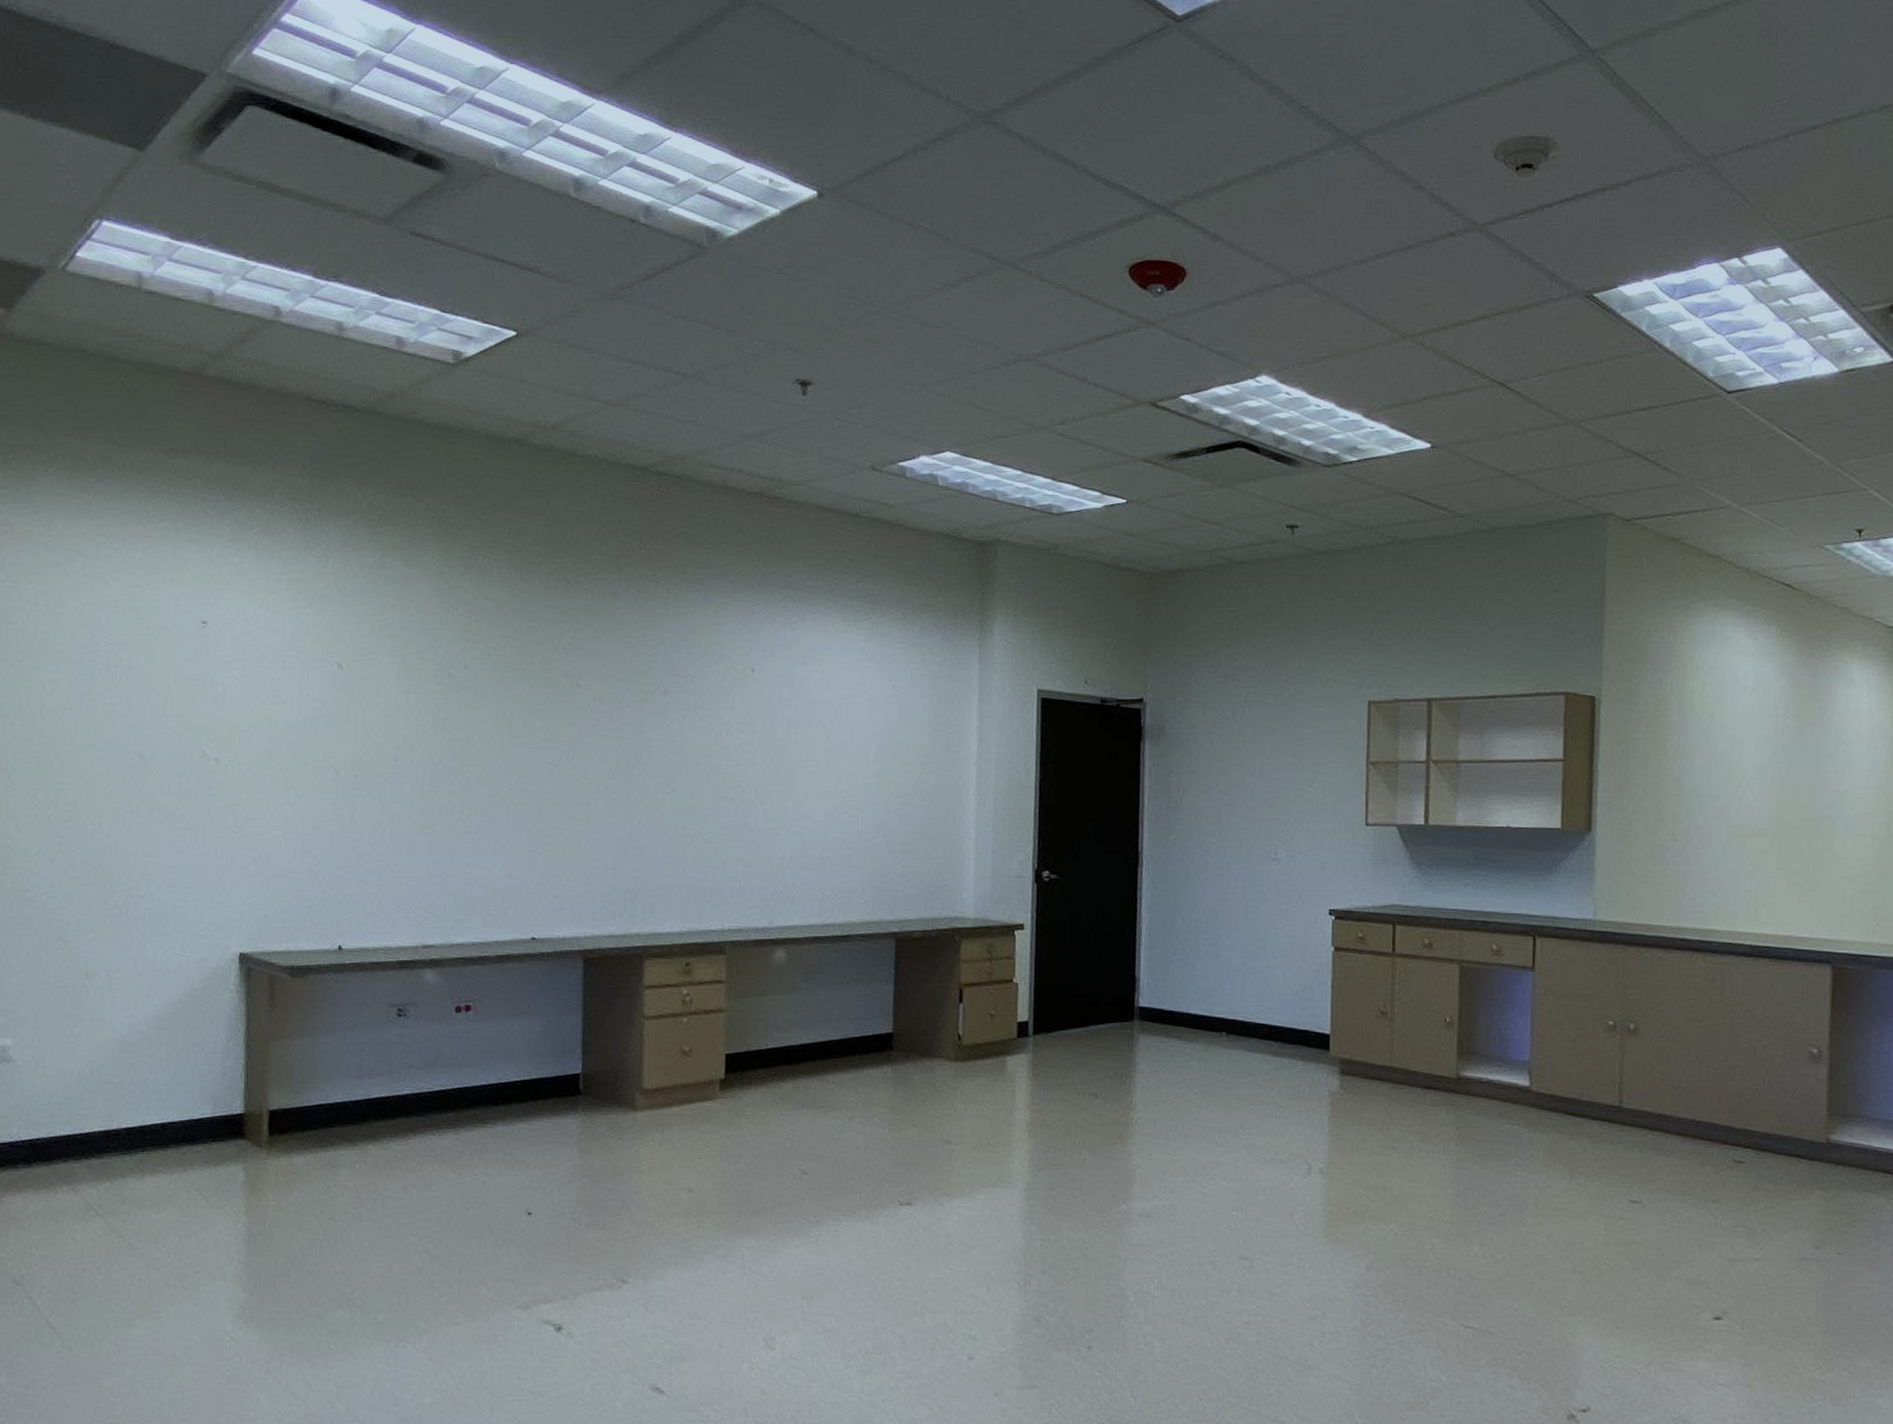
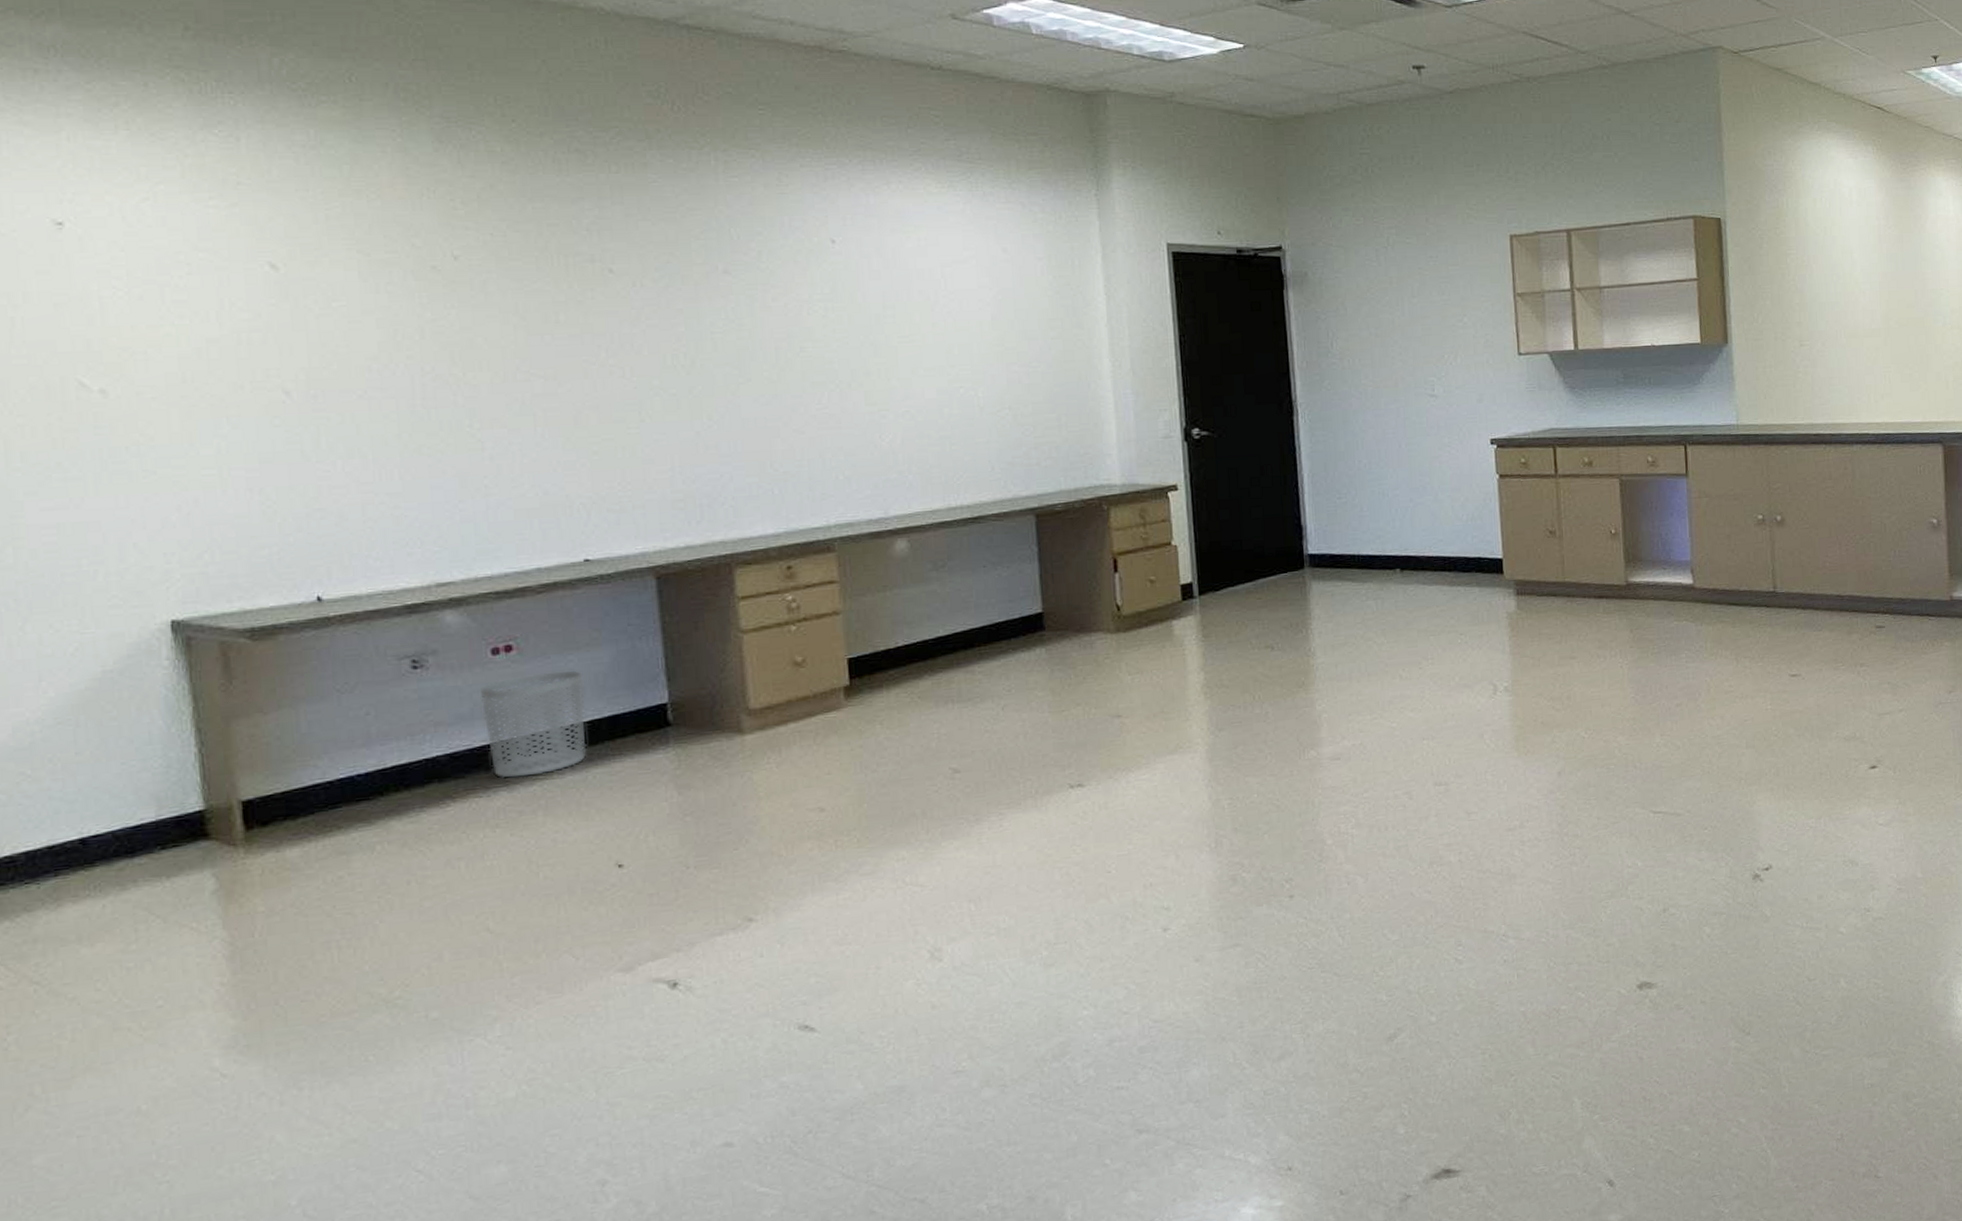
waste bin: none [443,1033,520,1123] -> present [480,670,587,779]

